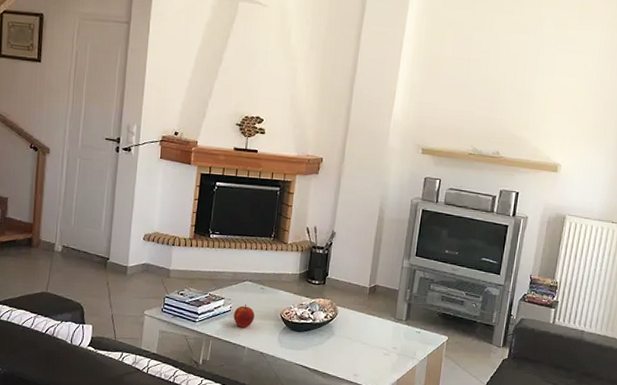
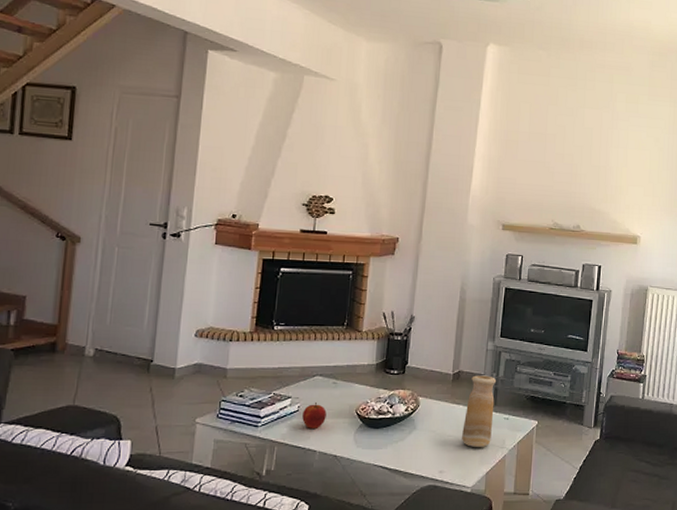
vase: none [376,290,411,356] -> present [462,375,497,447]

